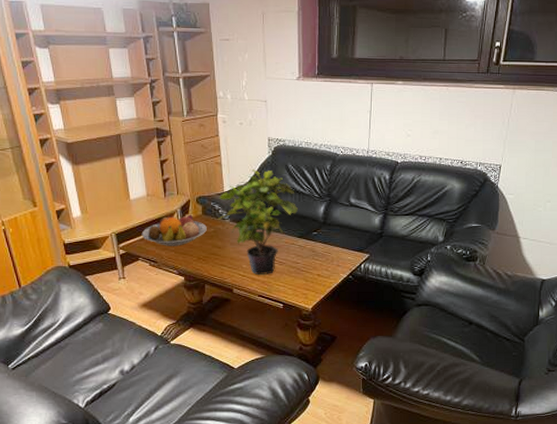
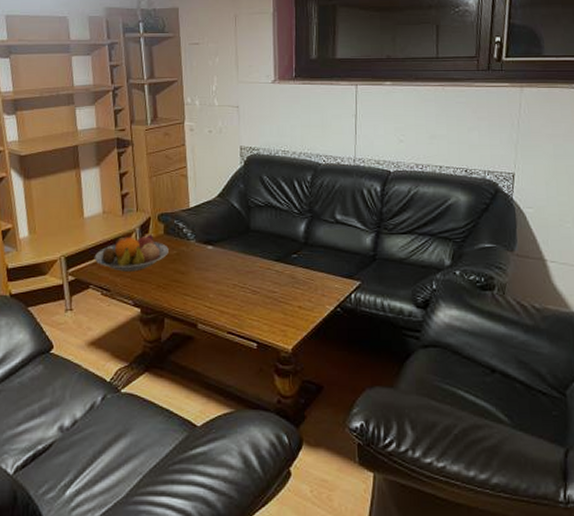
potted plant: present [217,169,299,276] -> none [181,182,275,307]

